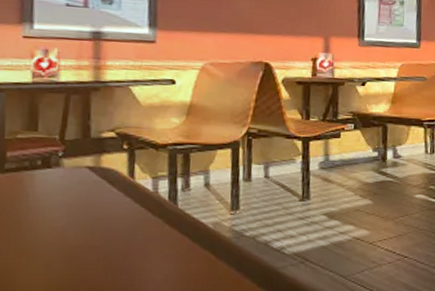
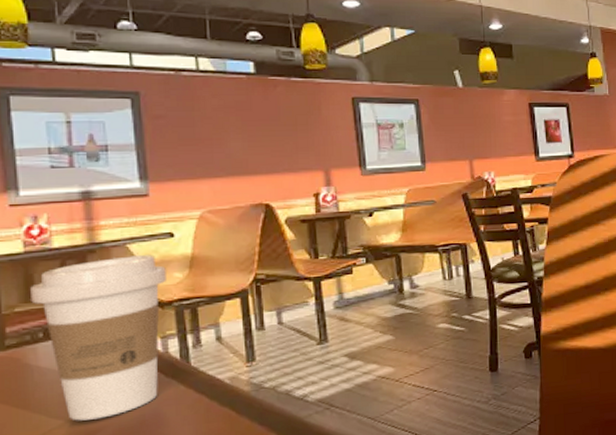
coffee cup: none [33,97,164,248] -> present [30,255,166,421]

